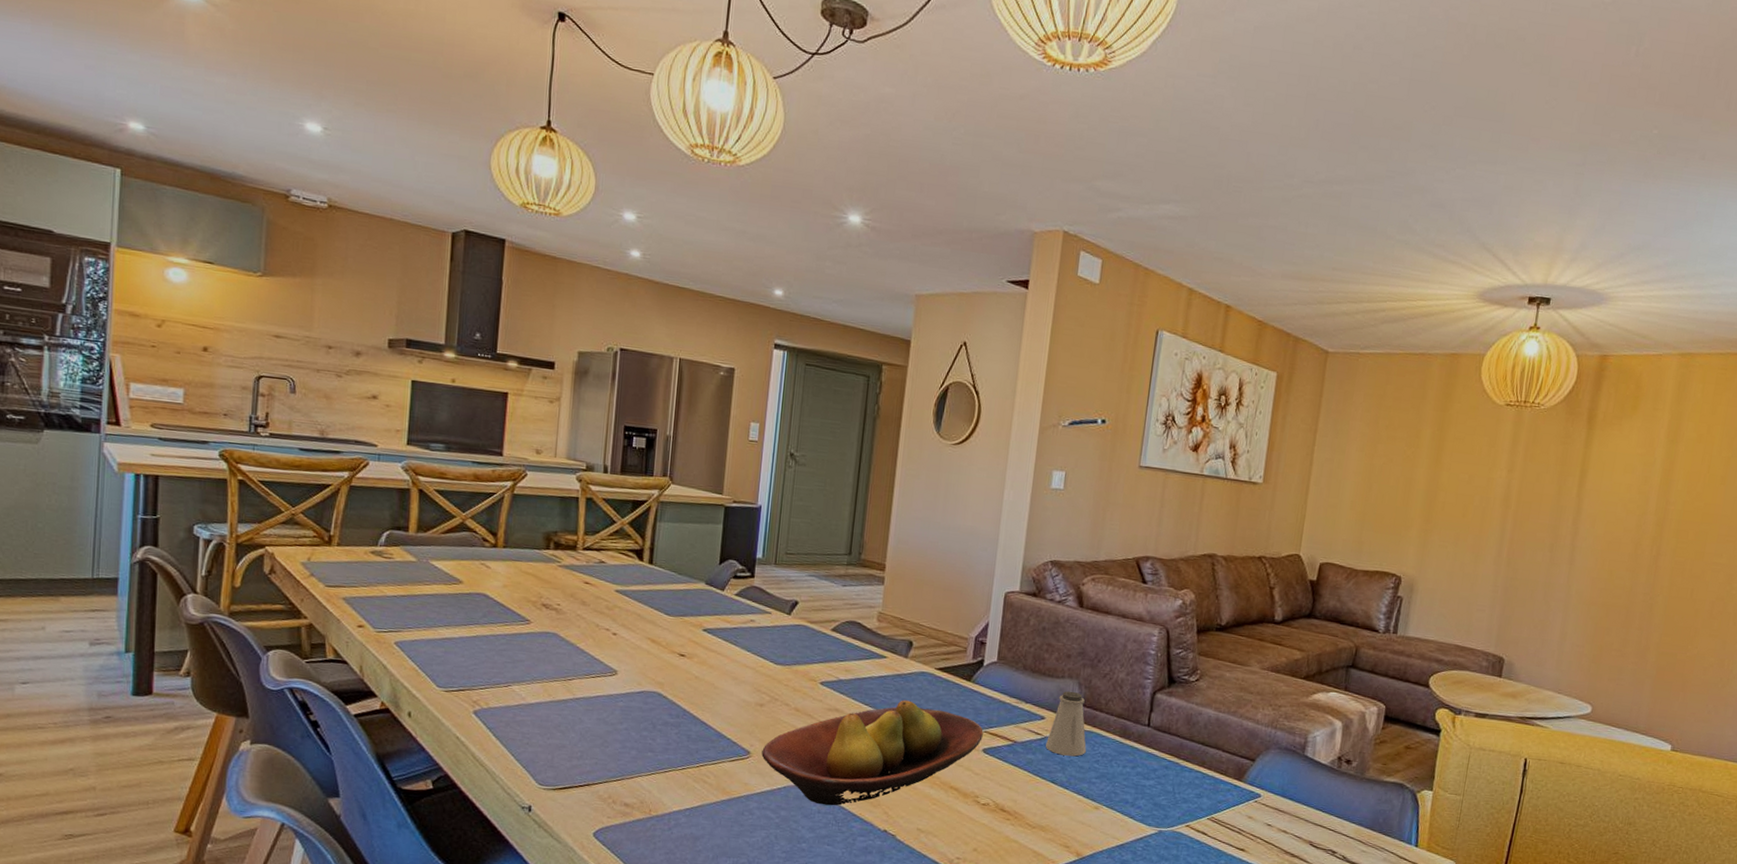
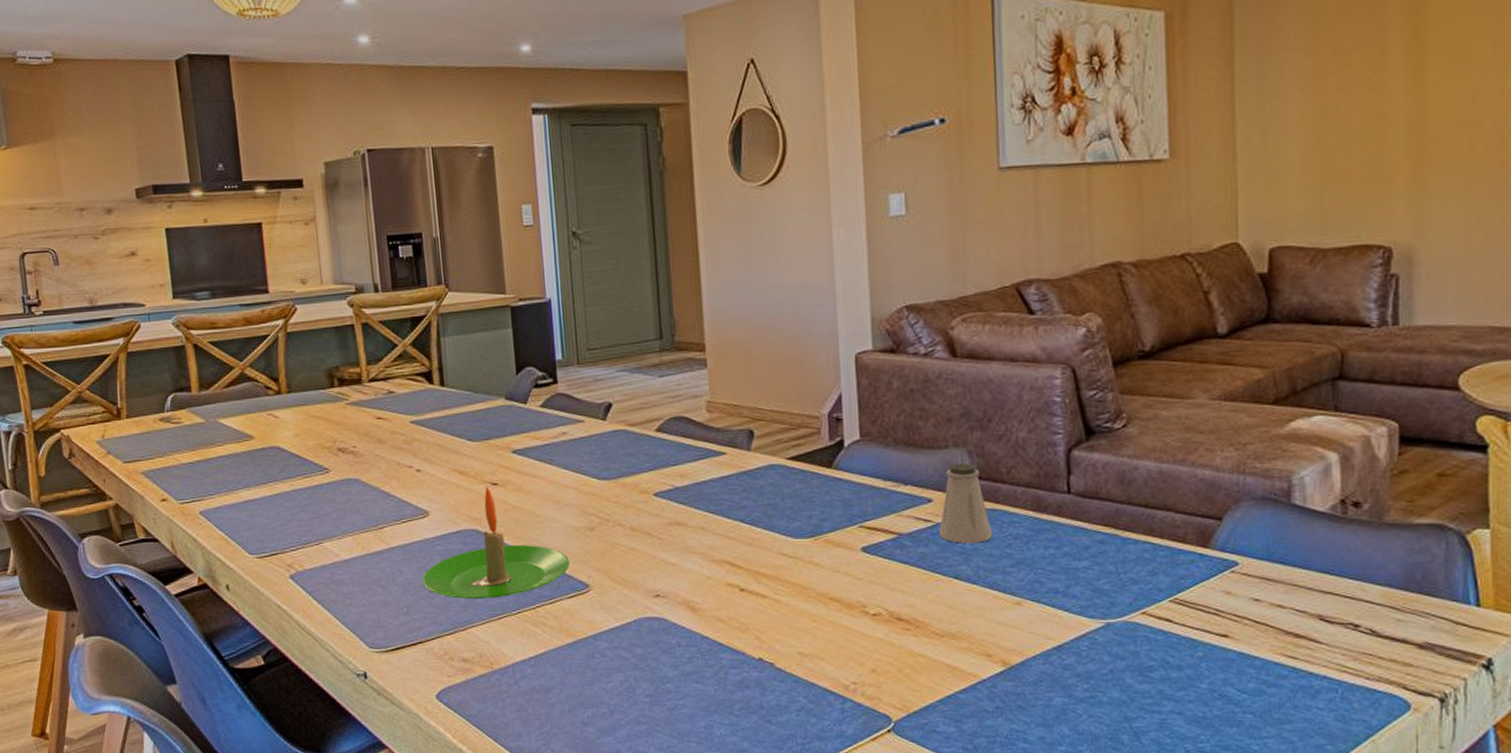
candle: none [599,656,737,754] -> present [422,486,571,599]
fruit bowl: present [761,700,984,806] -> none [602,501,859,637]

